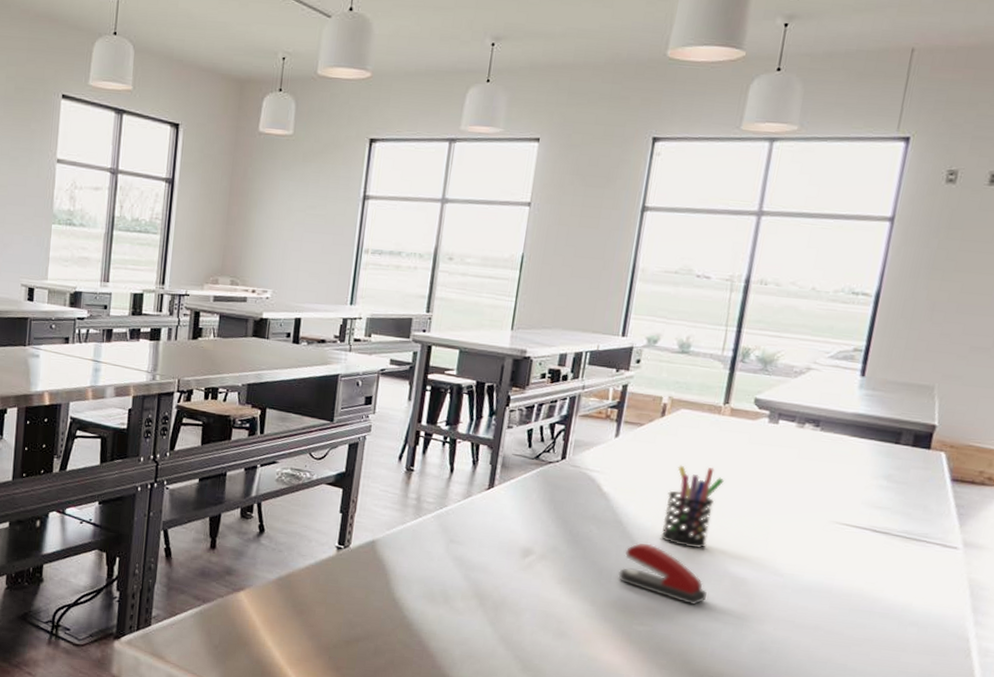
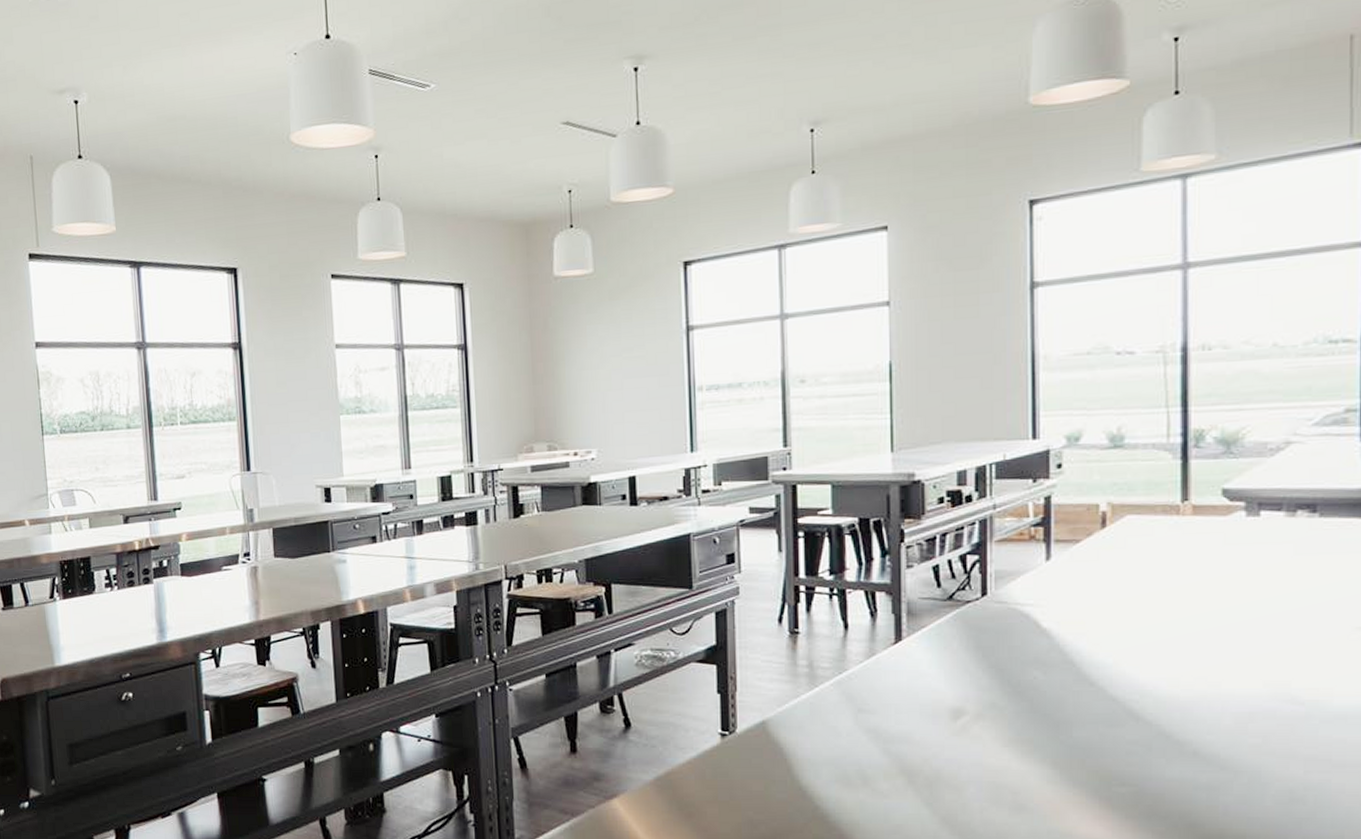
stapler: present [618,543,707,606] -> none [1081,684,1203,754]
pen holder: present [660,465,724,549] -> none [1128,582,1200,683]

